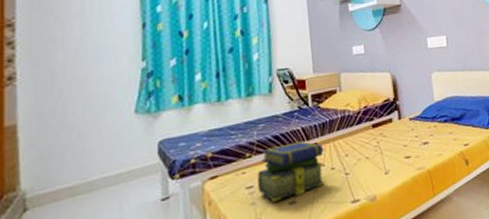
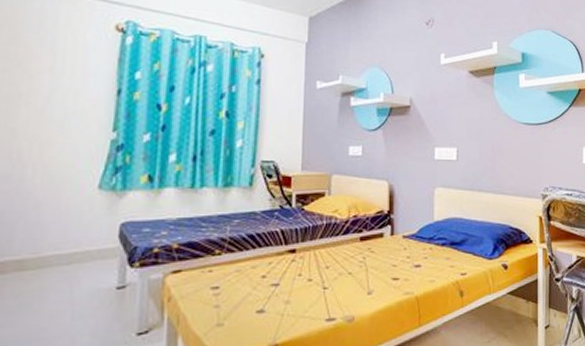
stack of books: present [257,141,324,203] -> none [224,244,301,308]

